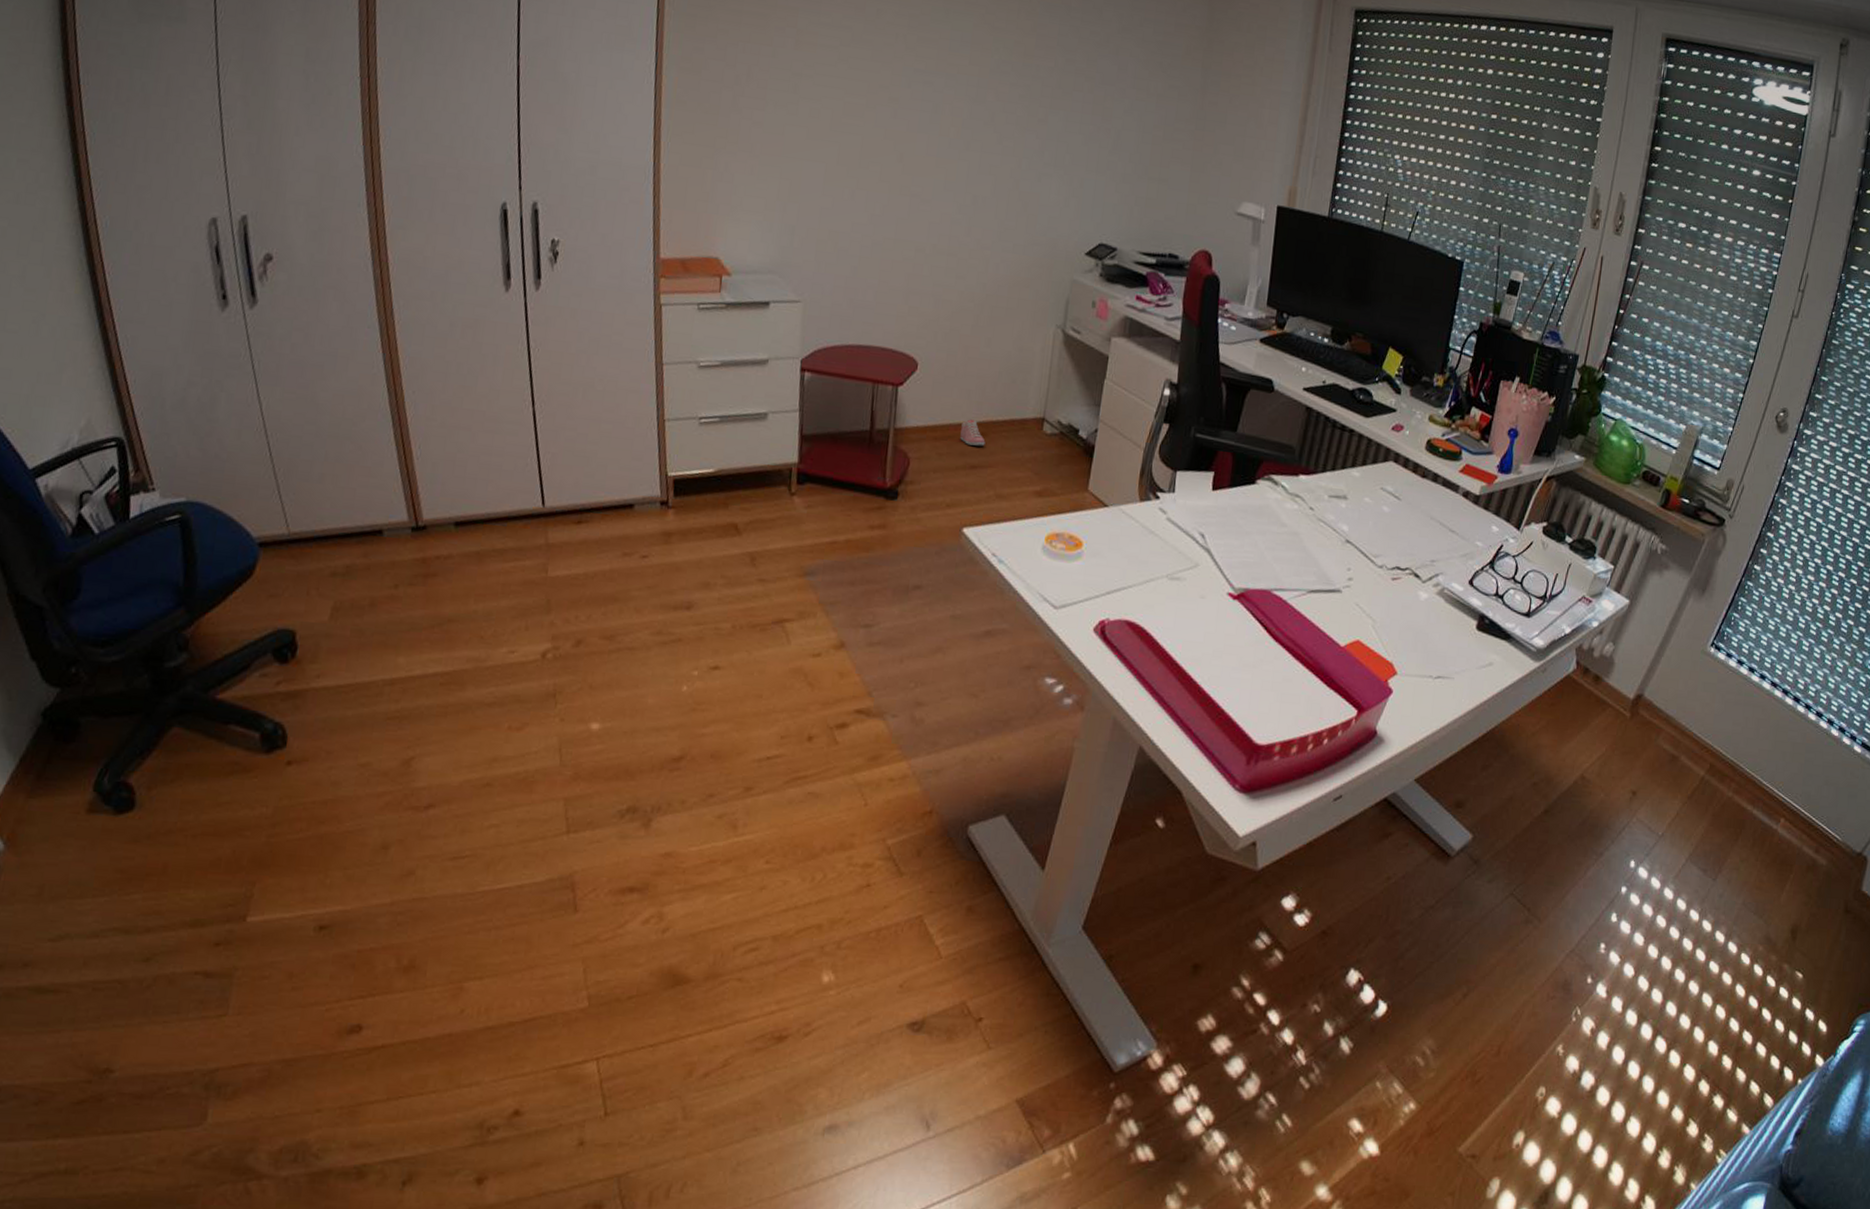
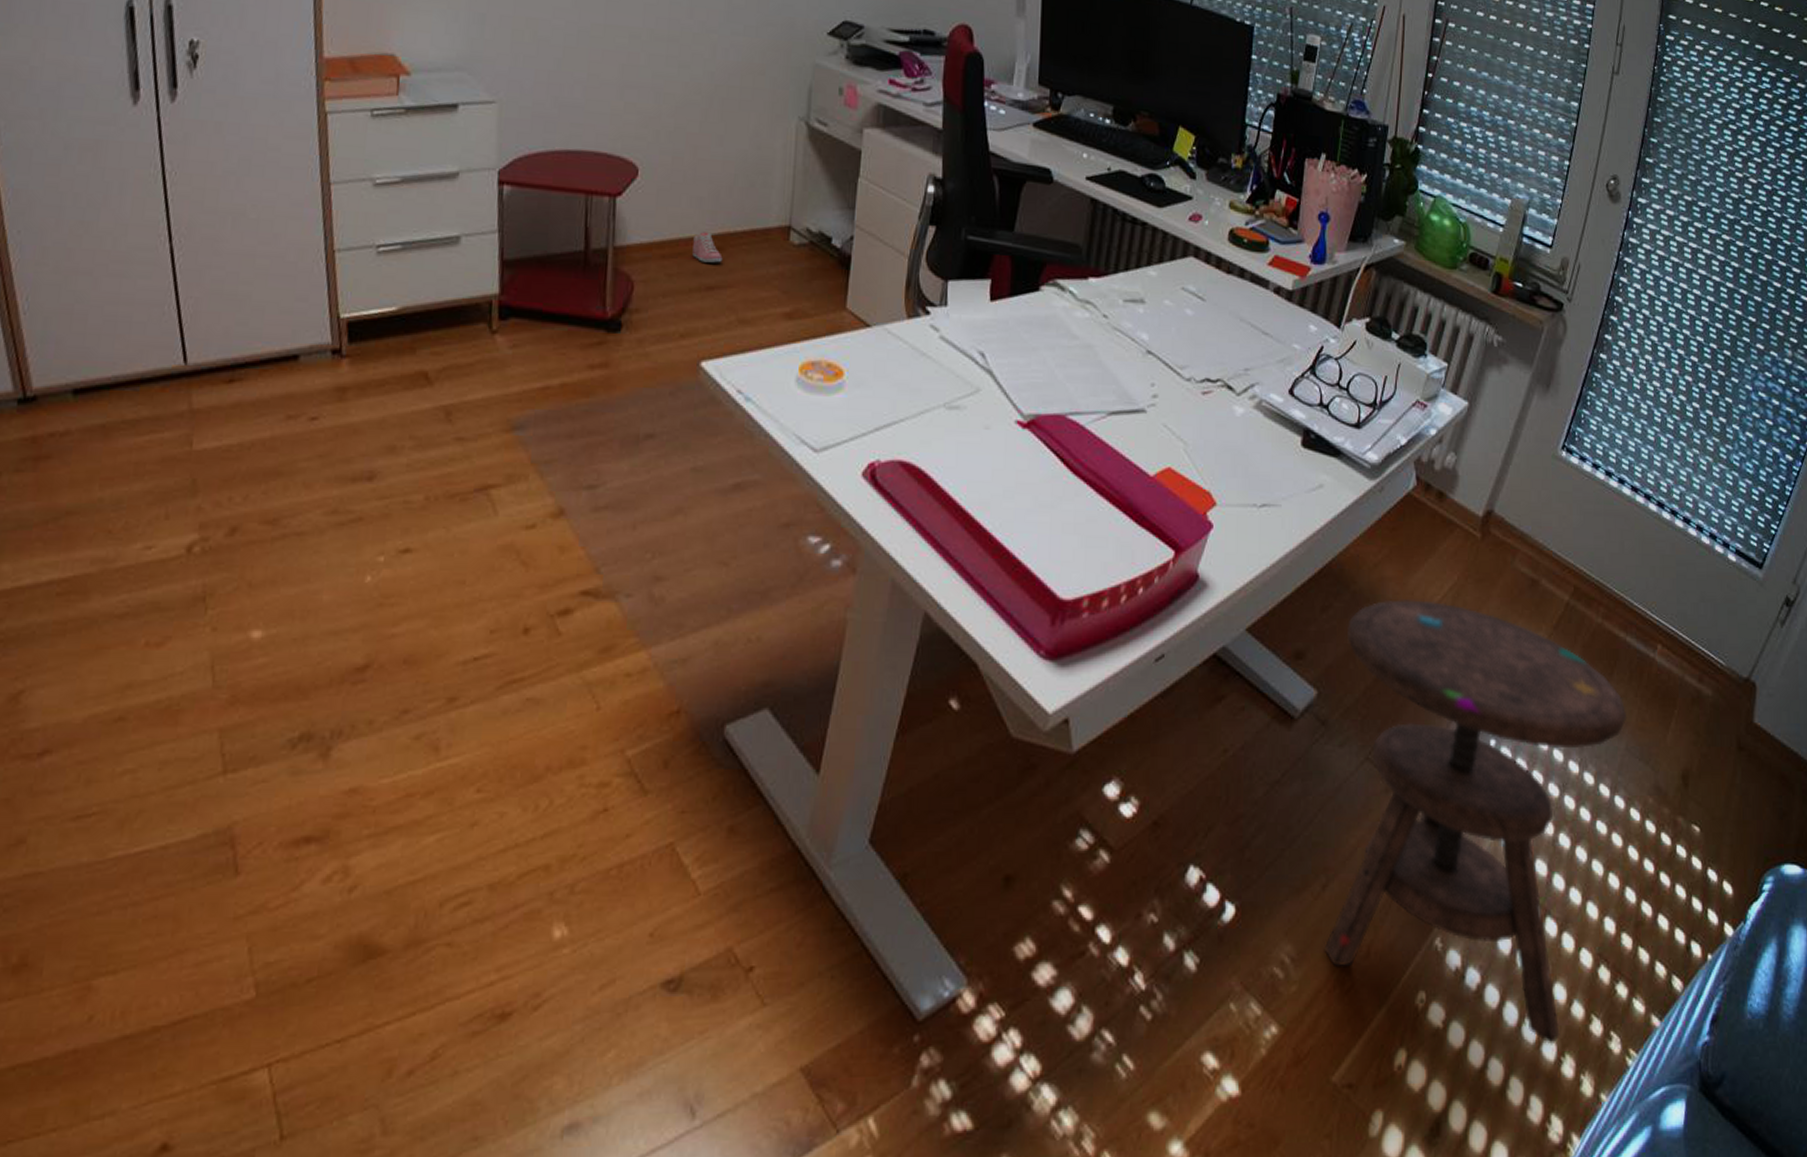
side table: none [1460,764,1747,1140] -> present [1324,599,1628,1045]

